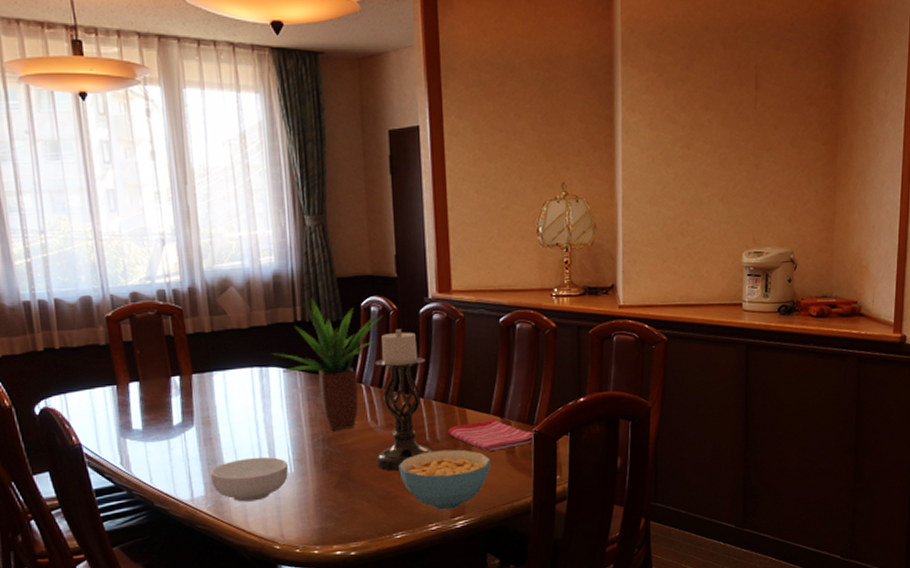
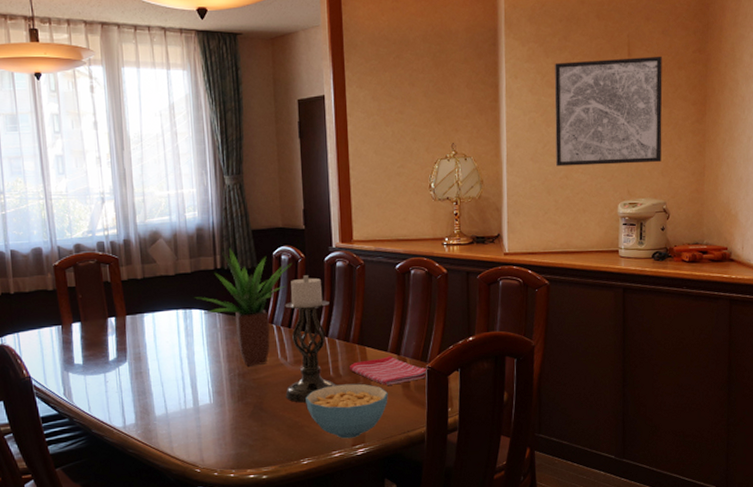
cereal bowl: present [210,457,289,502] -> none [140,389,209,430]
wall art: none [675,90,792,211] -> present [554,56,663,167]

